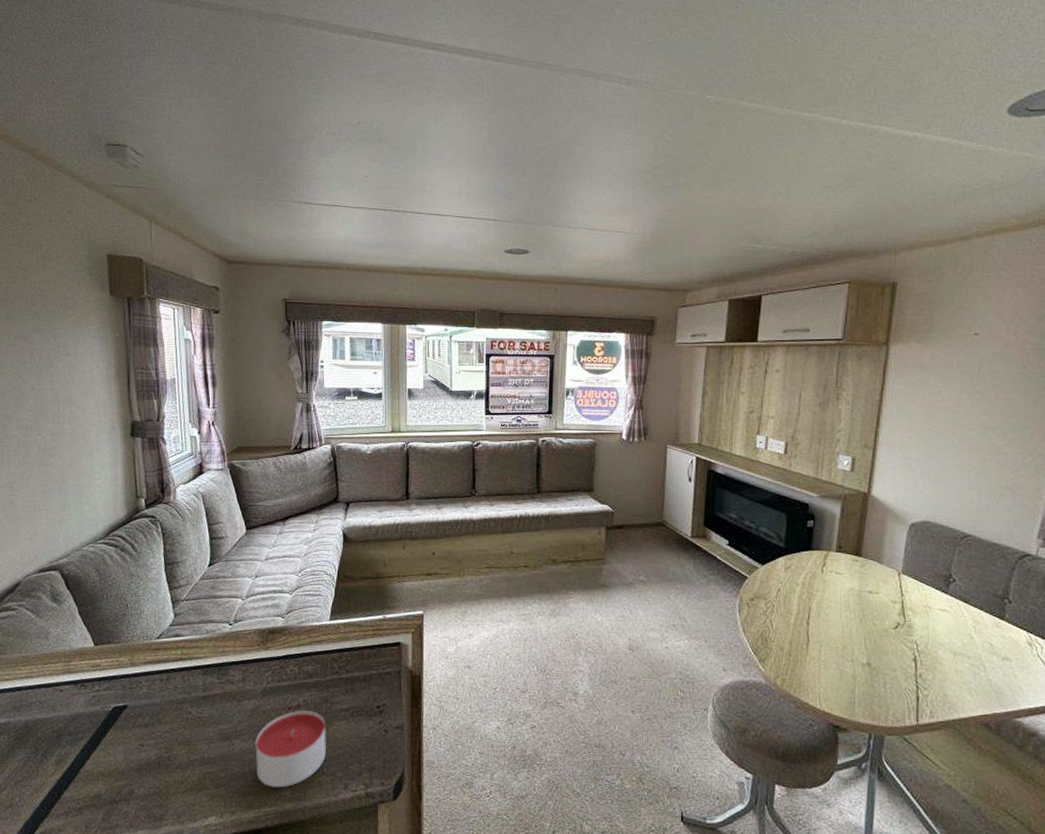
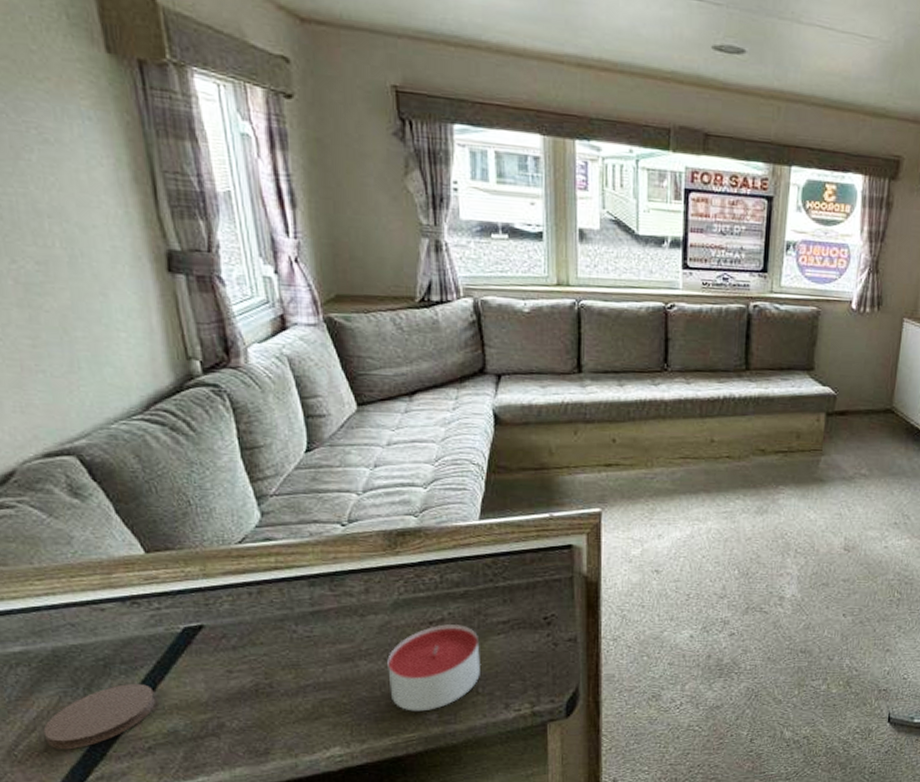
coaster: none [11,752,89,807] -> present [43,683,156,750]

